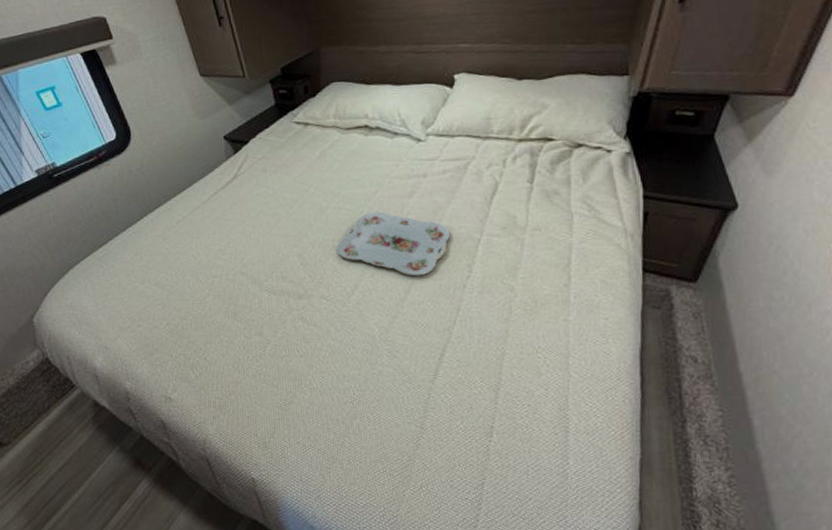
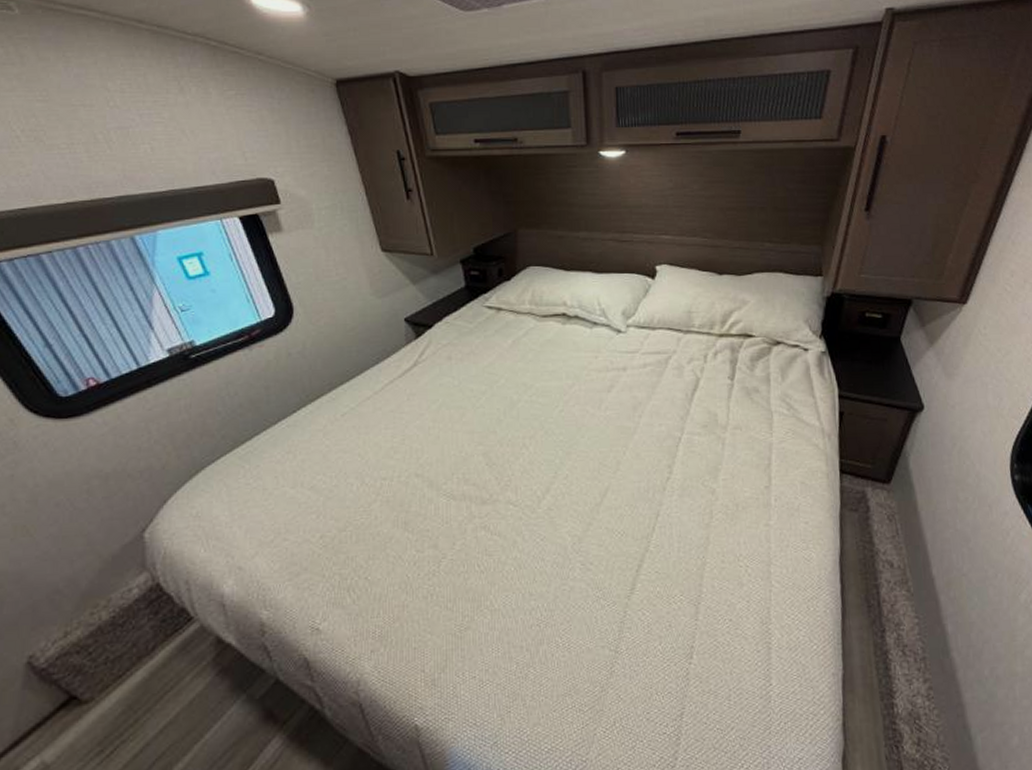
serving tray: present [336,211,451,276] -> none [527,406,651,478]

